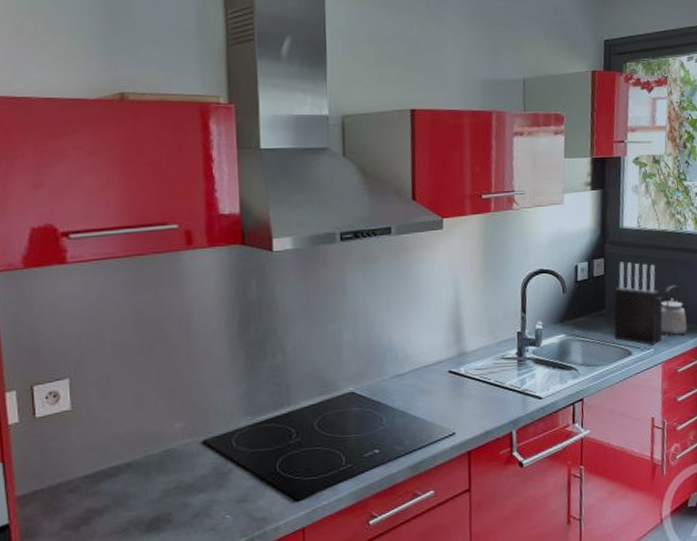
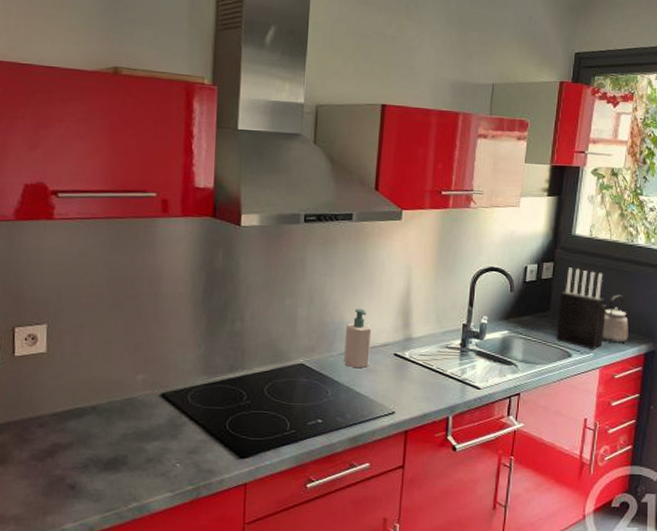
soap bottle: none [395,327,424,391] -> present [344,309,372,369]

